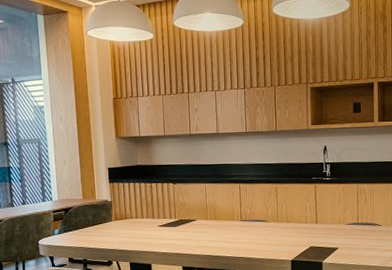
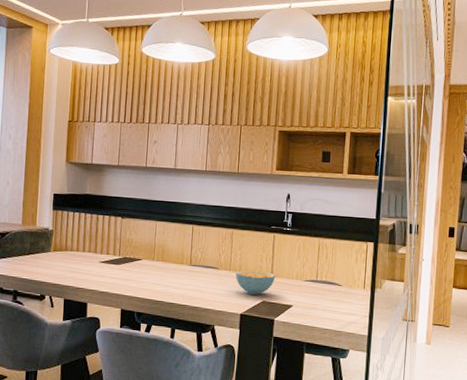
cereal bowl: none [283,219,320,241] -> present [235,270,275,295]

